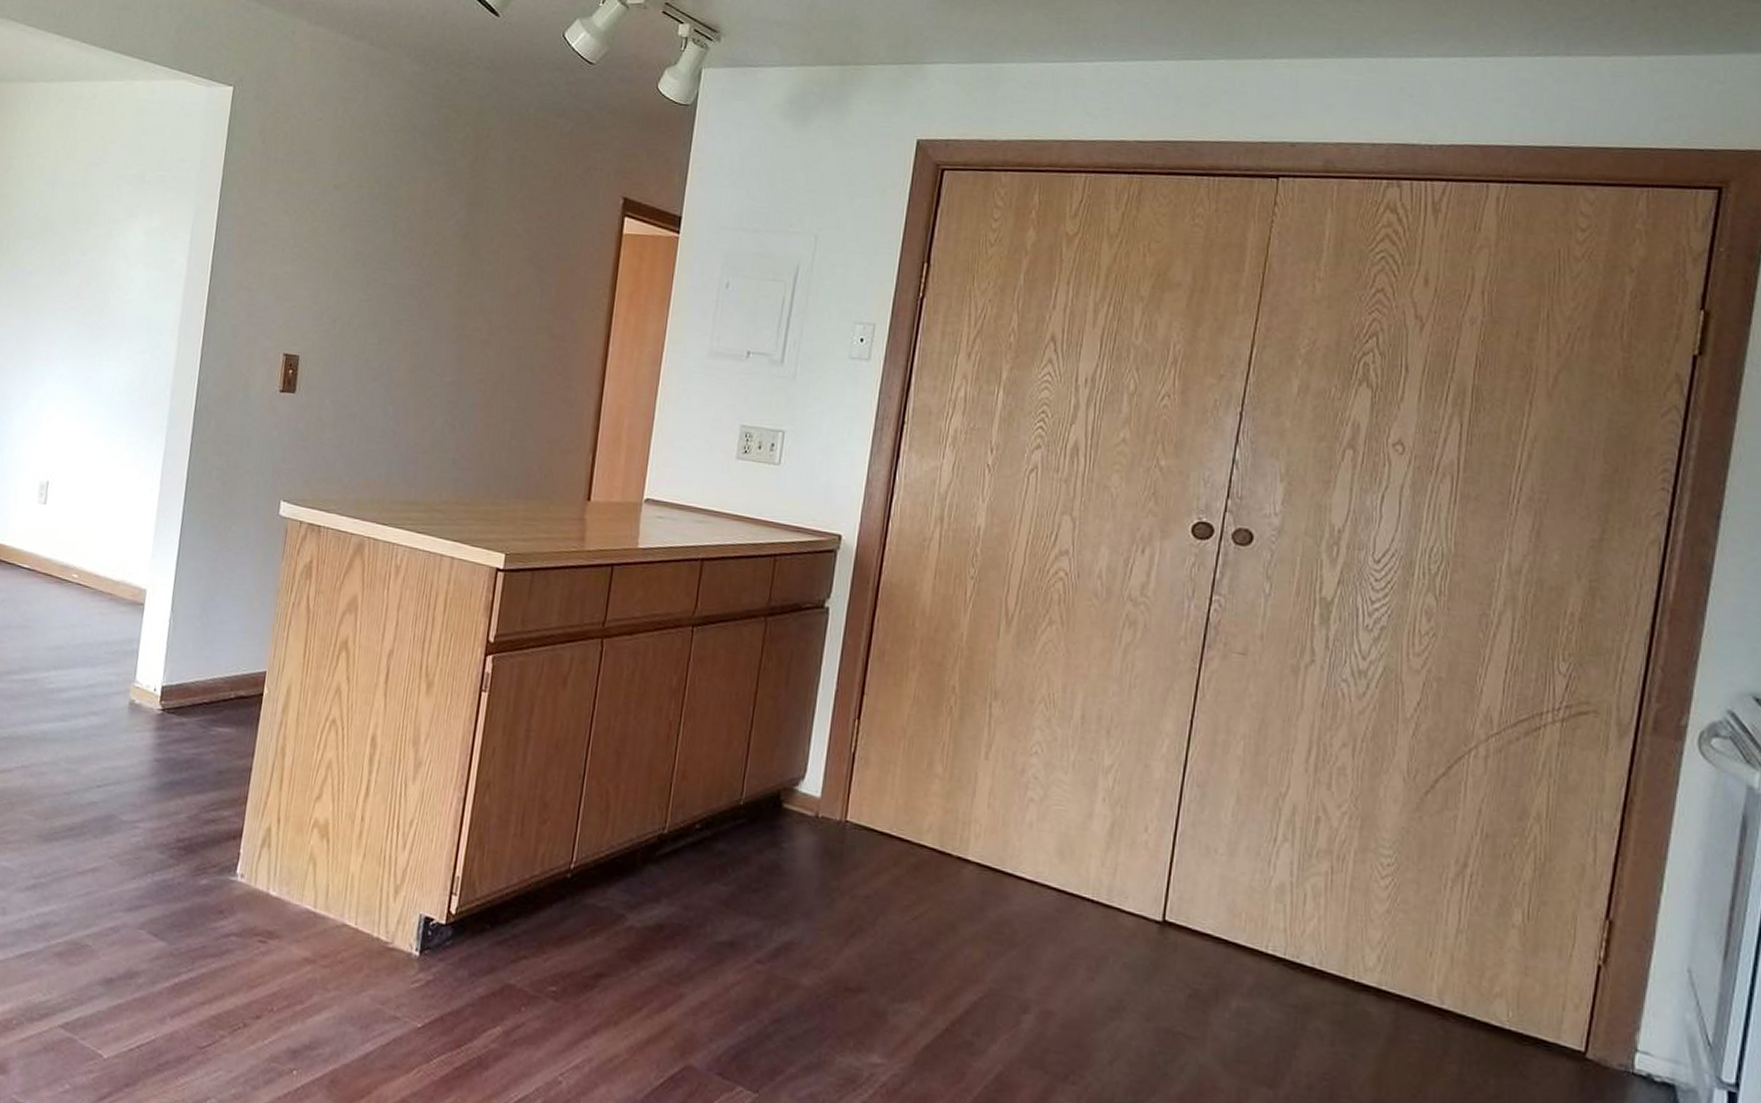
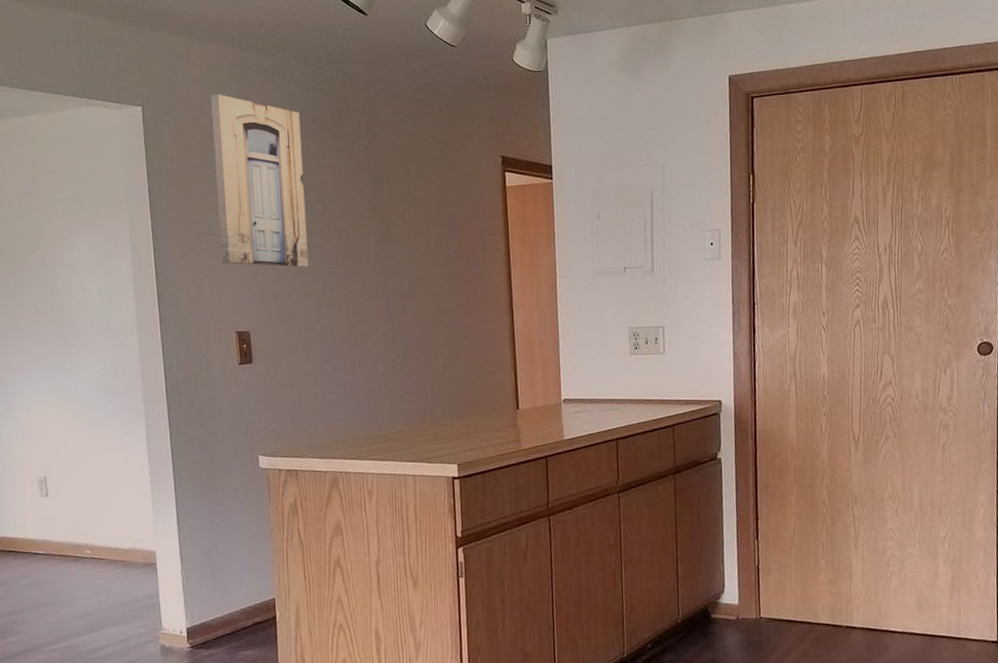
wall art: none [284,84,403,293] -> present [211,94,309,268]

